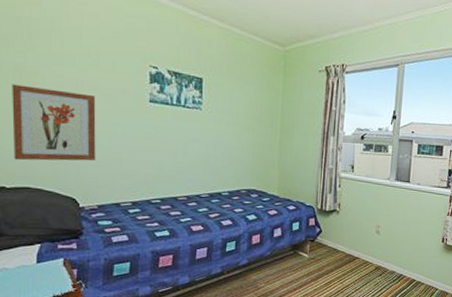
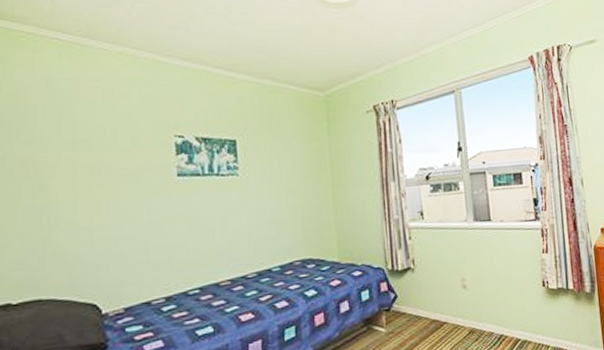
wall art: present [12,84,96,161] -> none [17,178,119,269]

